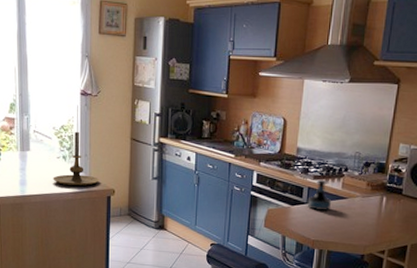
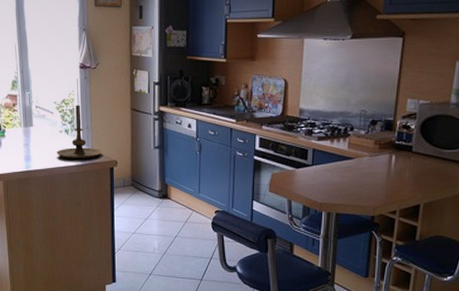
tequila bottle: present [307,179,332,210] -> none [312,140,338,172]

